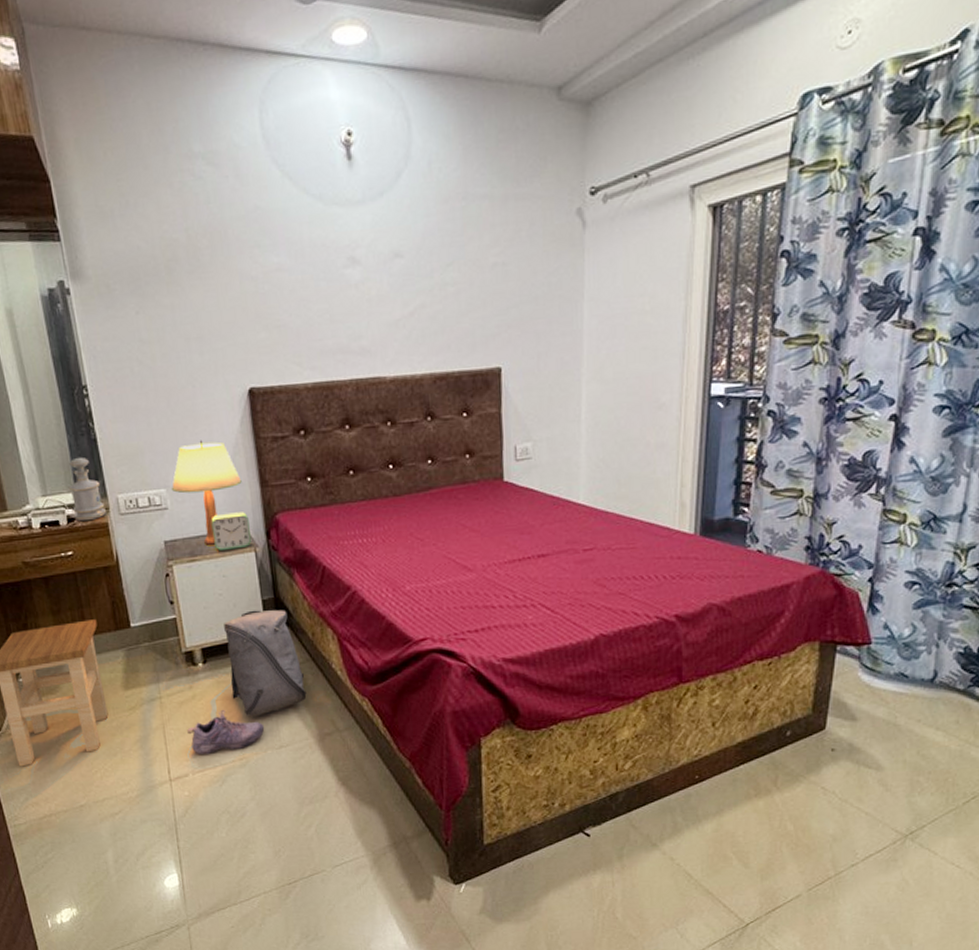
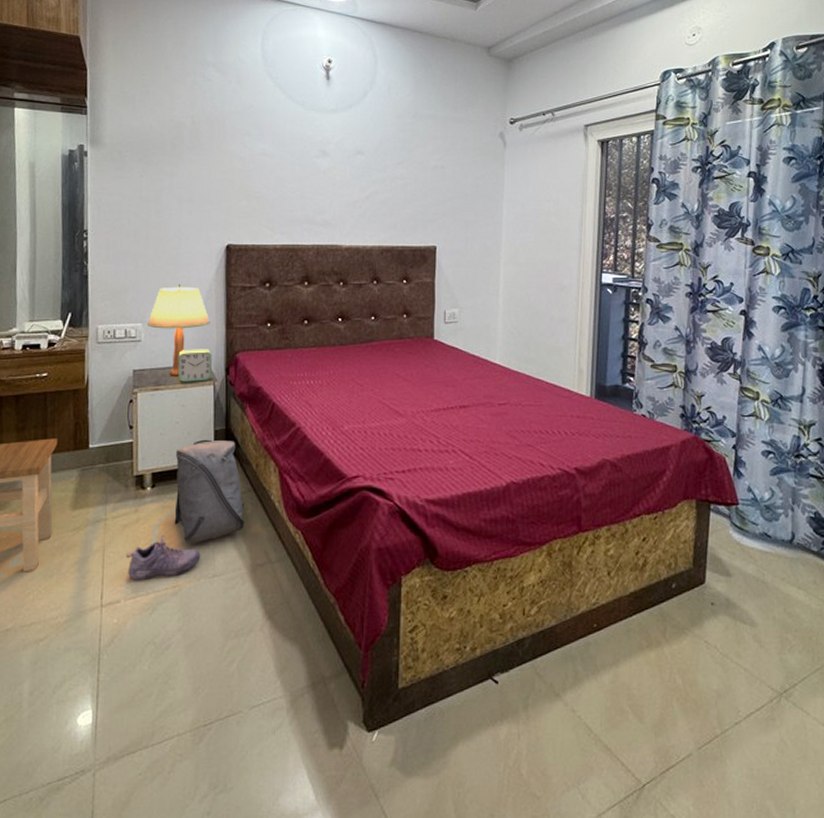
perfume bottle: present [68,457,107,522] -> none [54,289,86,347]

